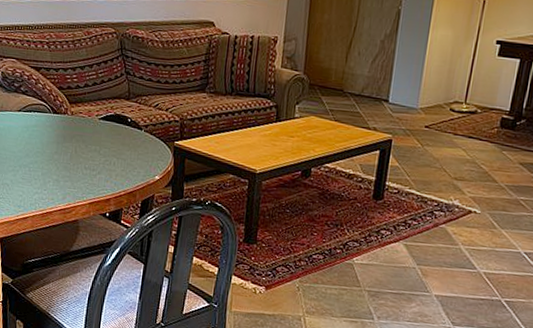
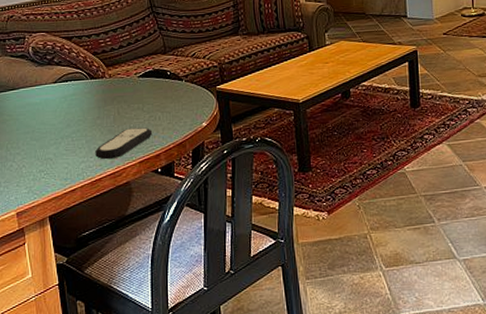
remote control: none [49,168,106,196] -> present [95,127,153,160]

